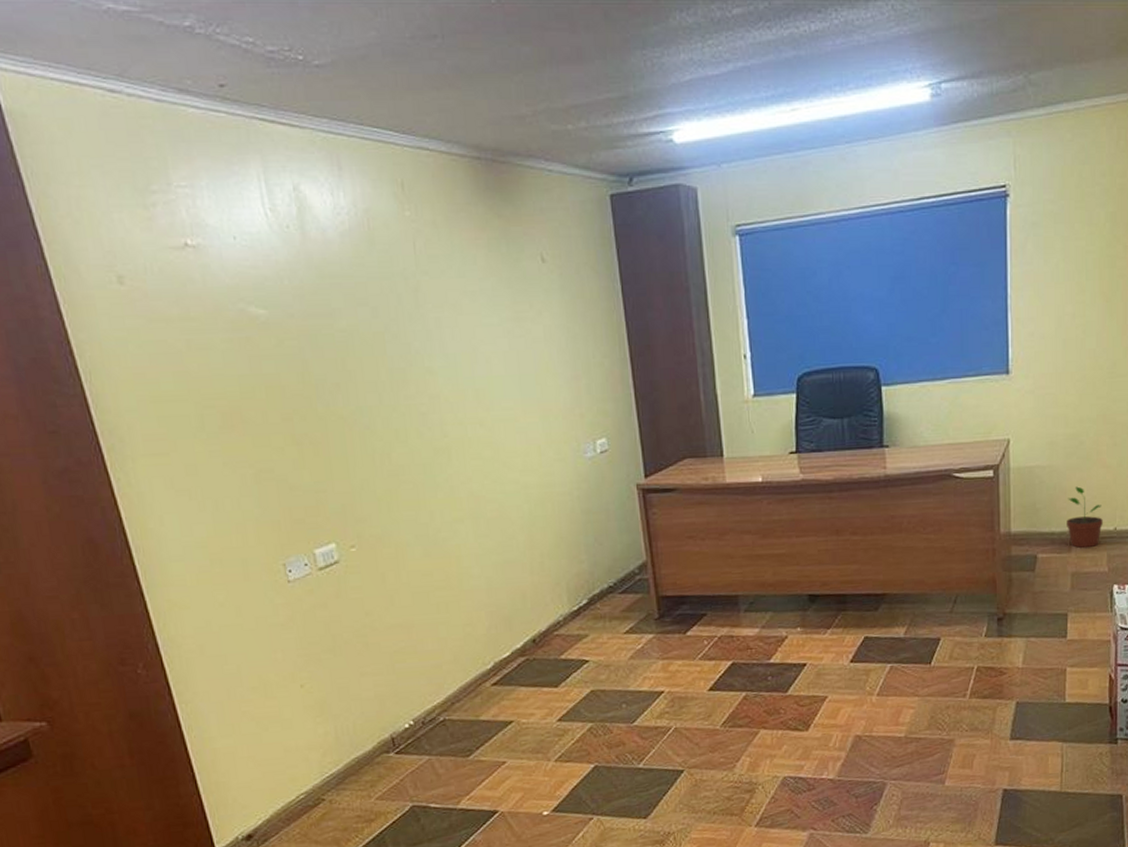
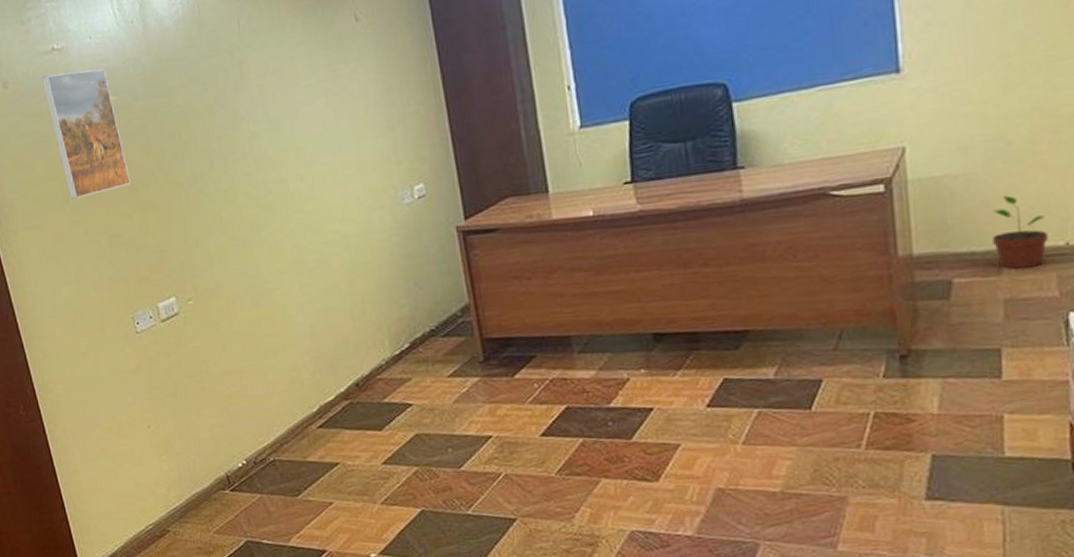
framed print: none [169,274,283,426] -> present [41,68,131,200]

